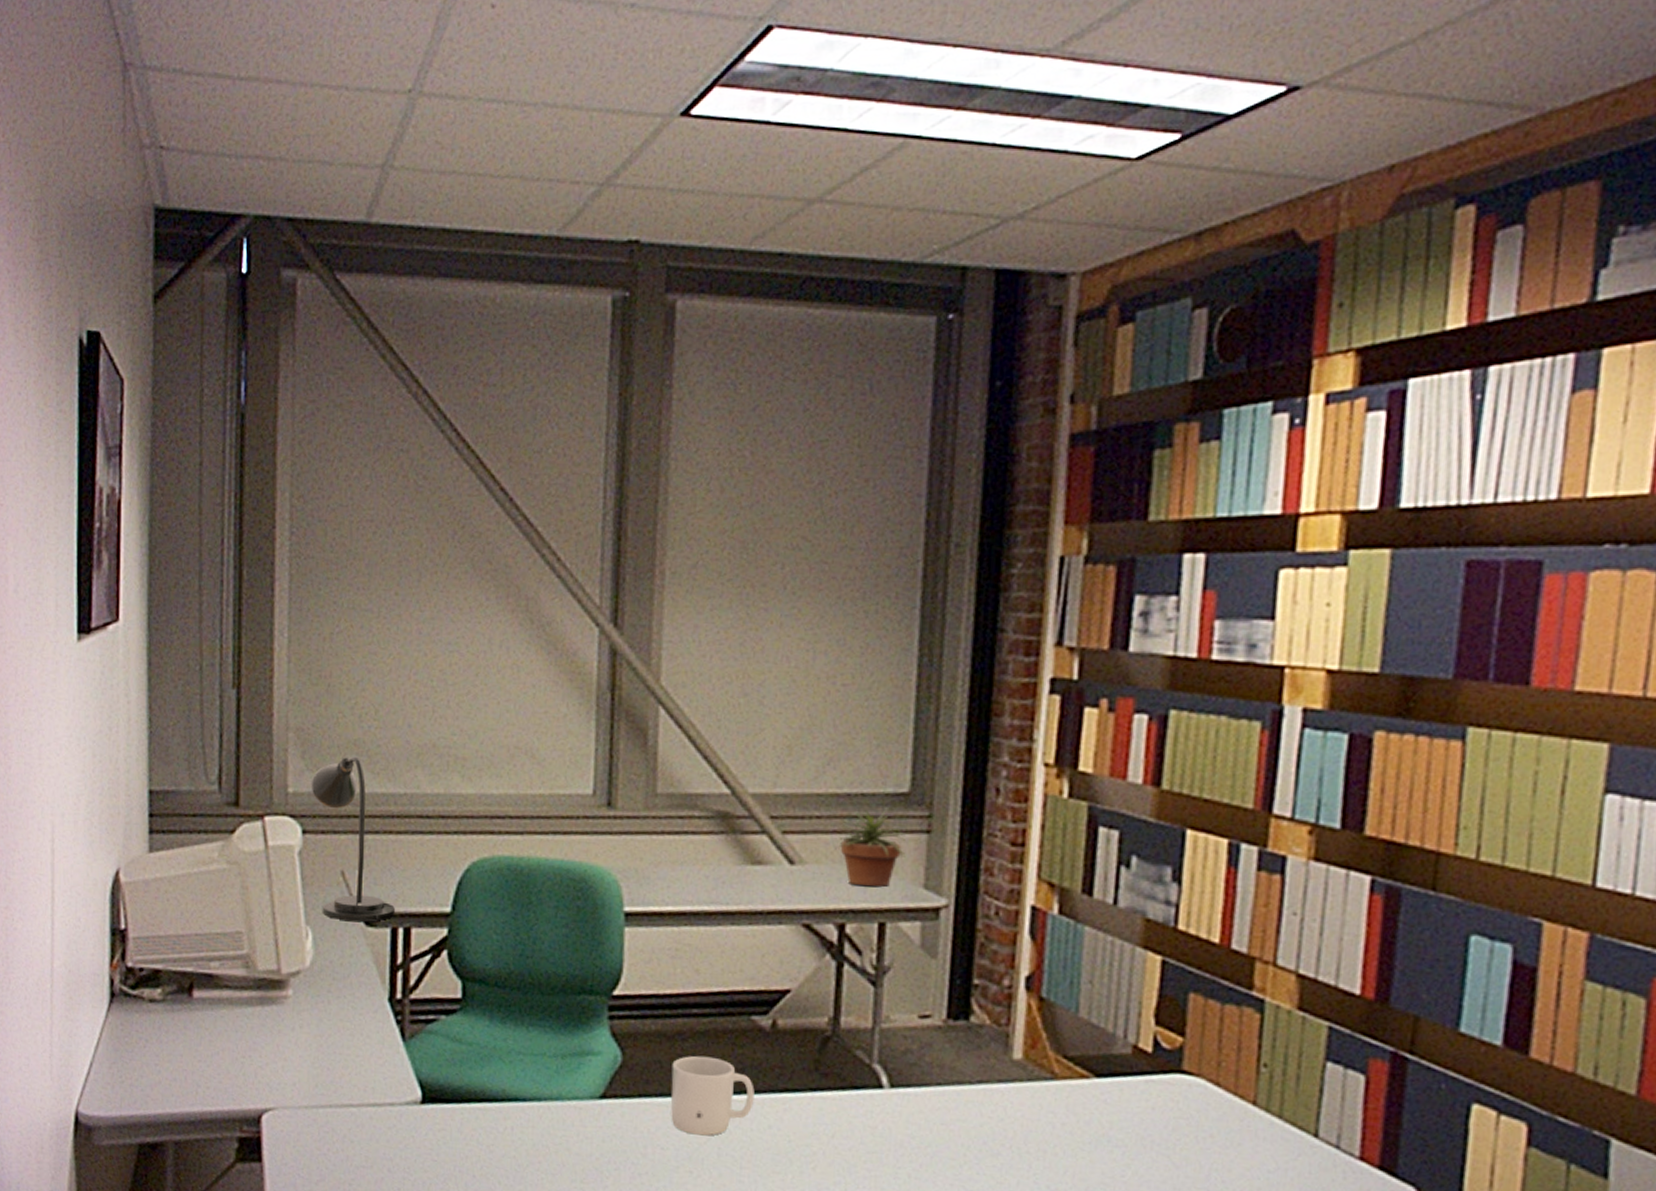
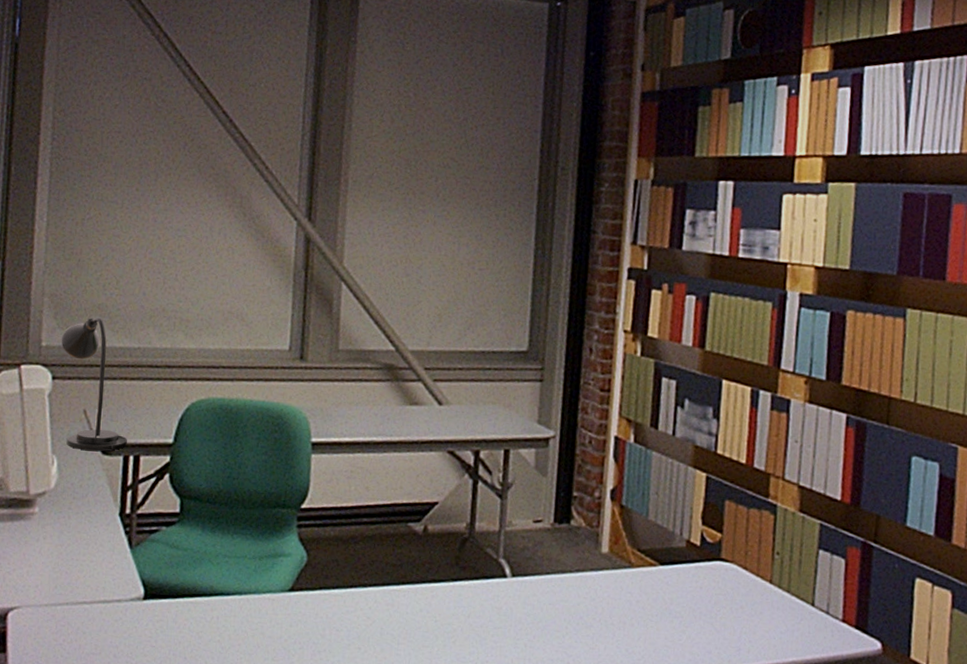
mug: present [670,1055,755,1136] -> none [344,555,410,619]
potted plant: present [835,809,910,888] -> none [473,363,528,423]

